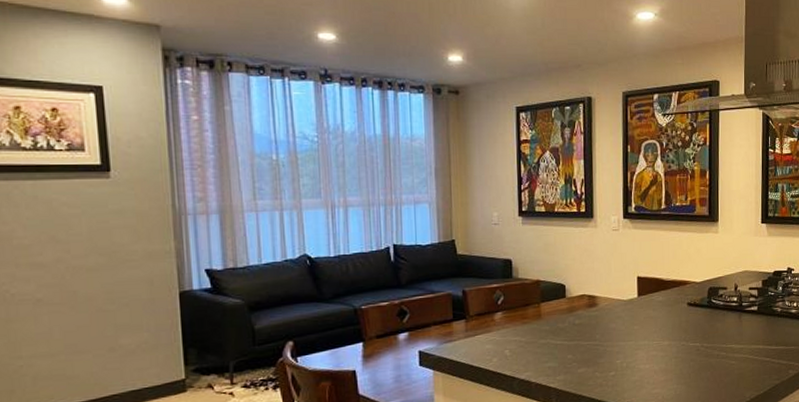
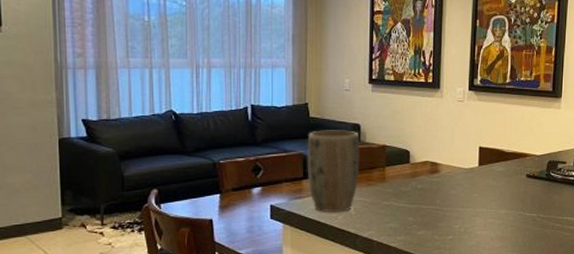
plant pot: none [456,266,513,355] -> present [307,130,360,212]

